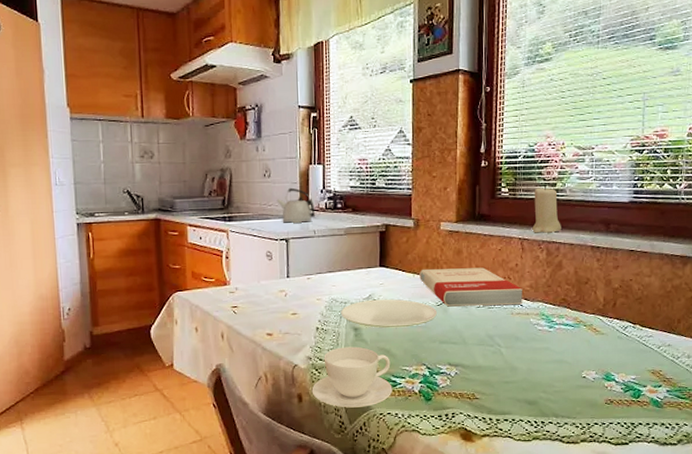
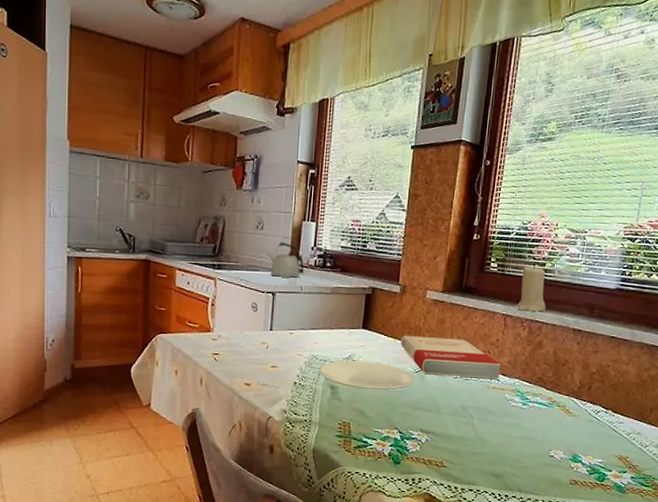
teacup: present [311,346,393,408] -> none [283,403,364,464]

